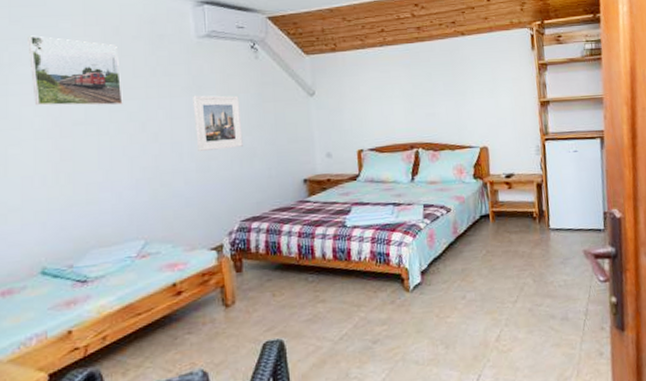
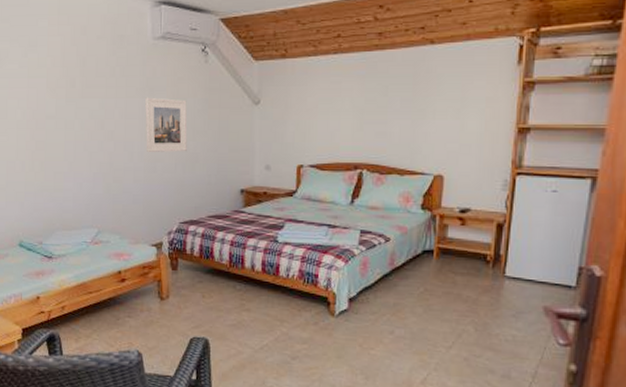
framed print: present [28,35,123,106] -> none [14,33,87,103]

